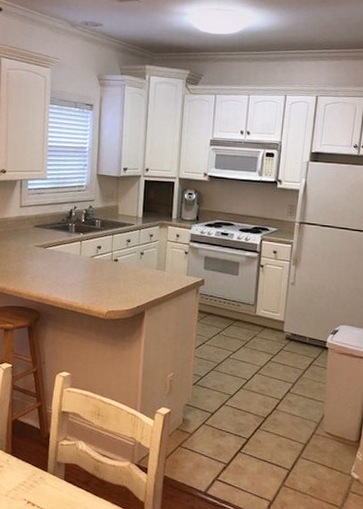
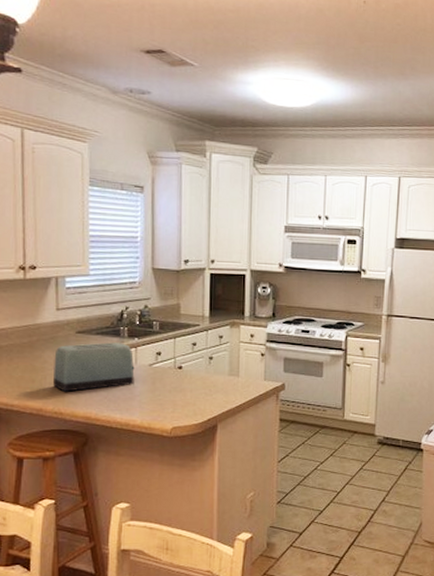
toaster: none [15,236,79,276] -> present [53,342,135,392]

